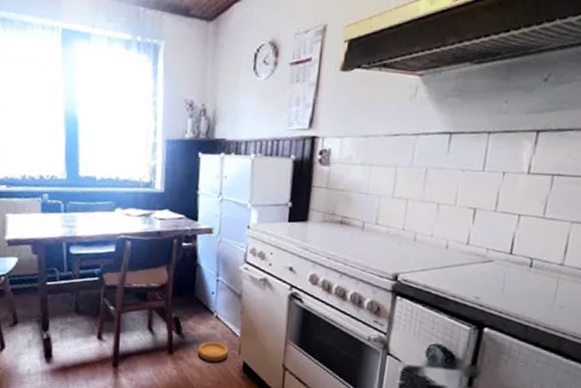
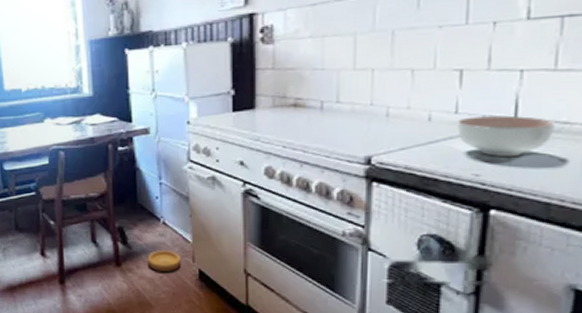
bowl: none [466,248,539,286] -> present [456,115,555,157]

